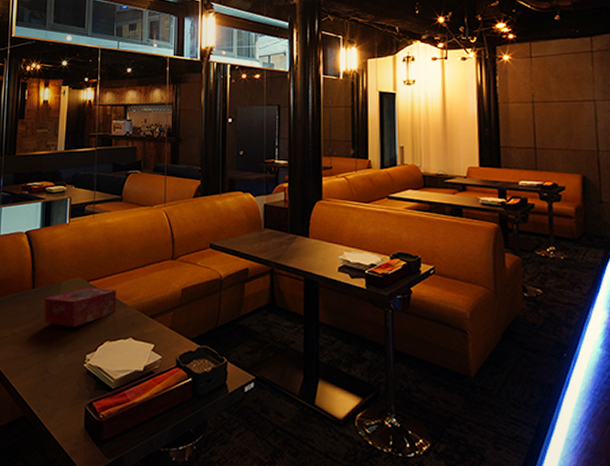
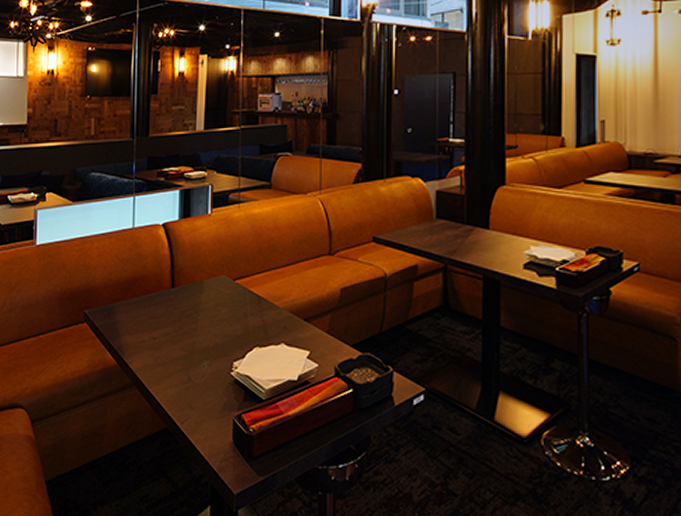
tissue box: present [44,287,117,327] -> none [185,286,267,331]

